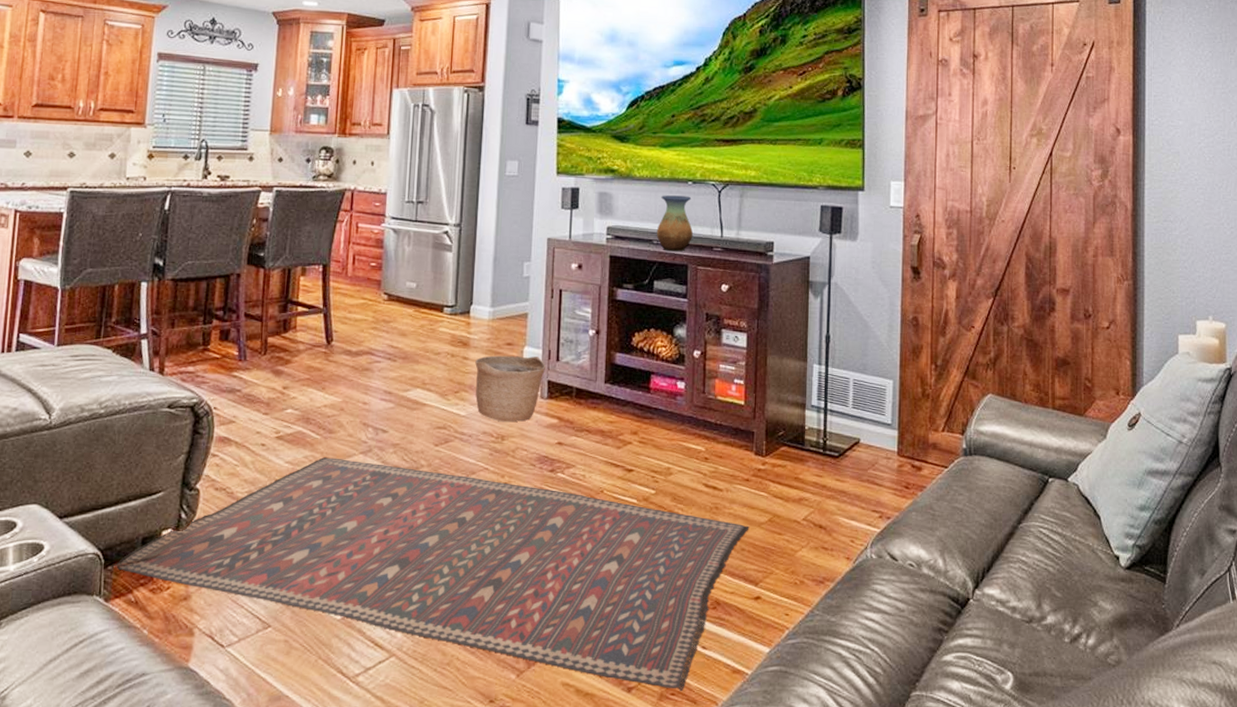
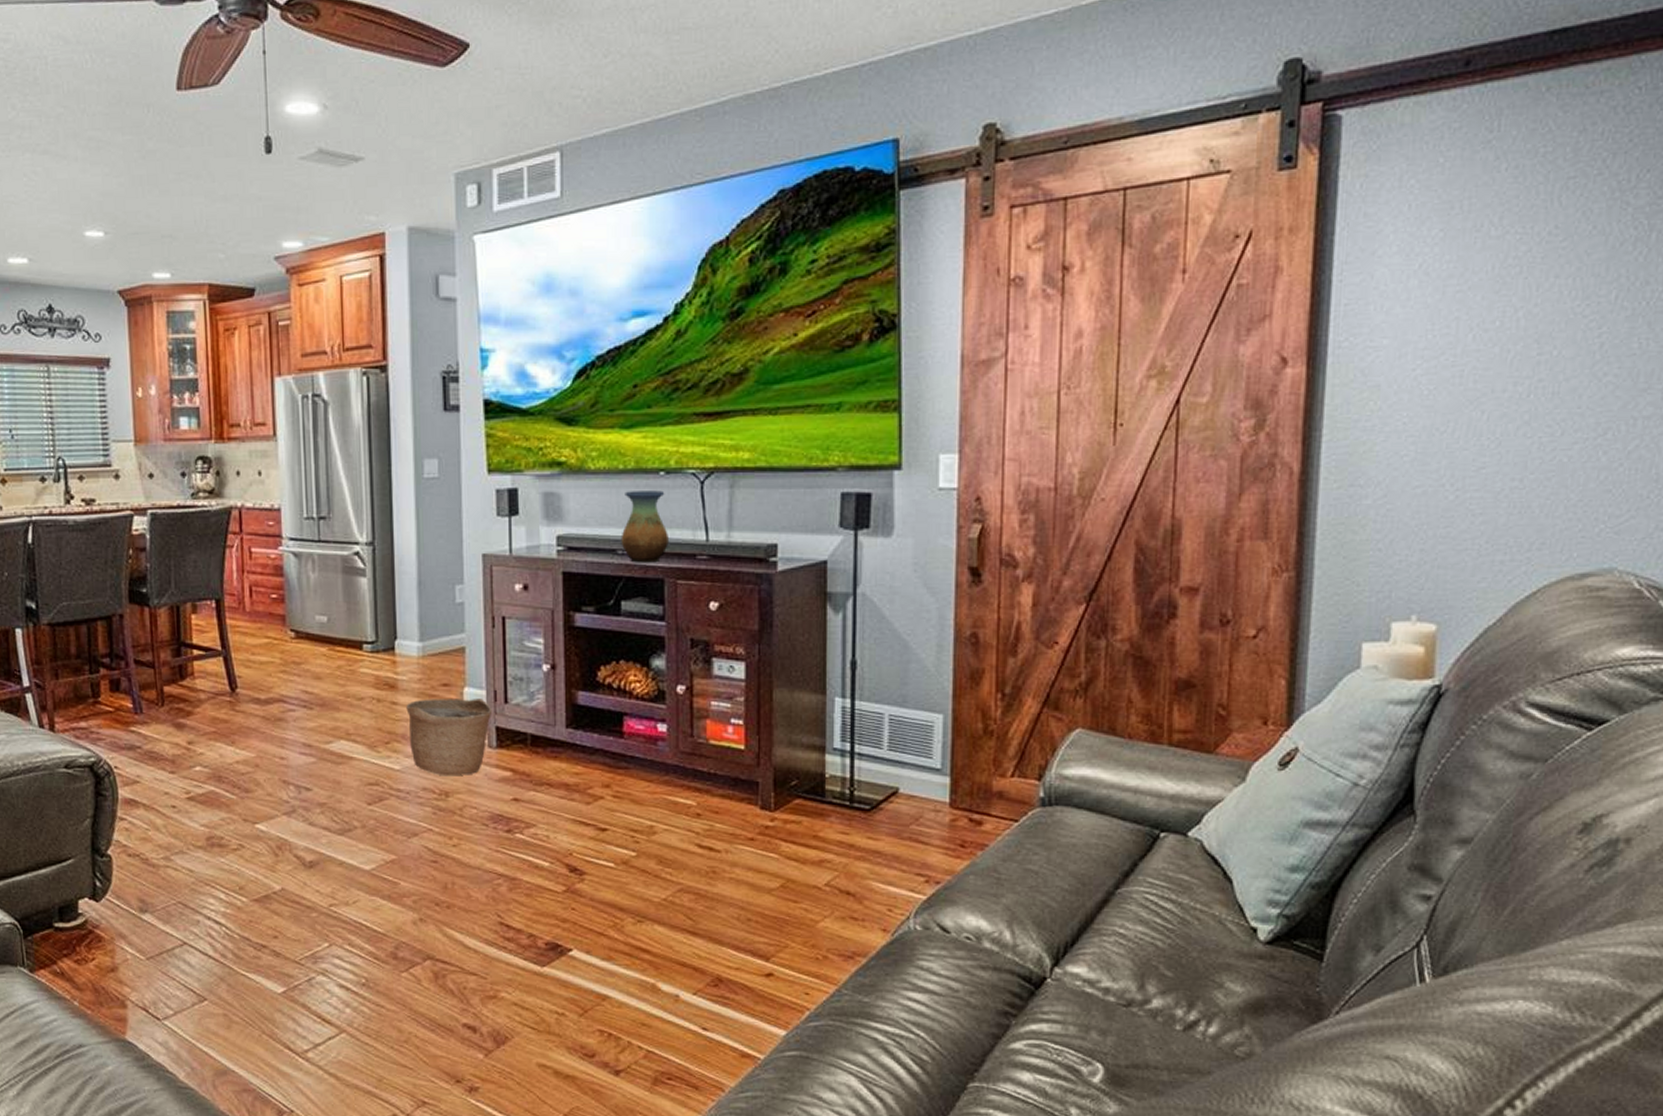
area rug: present [111,457,749,692] -> none [31,819,756,1077]

